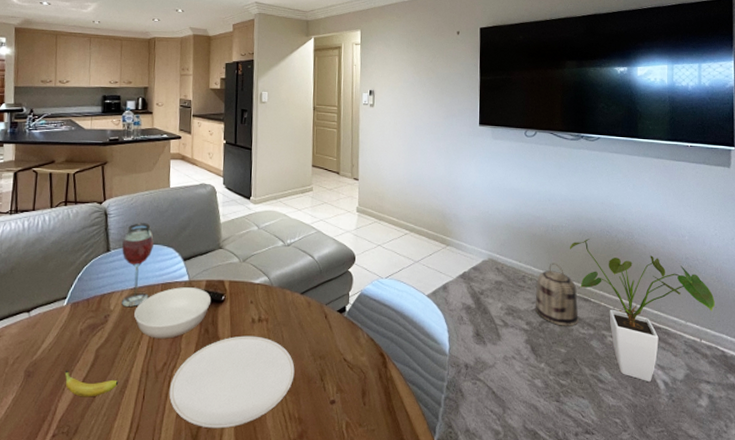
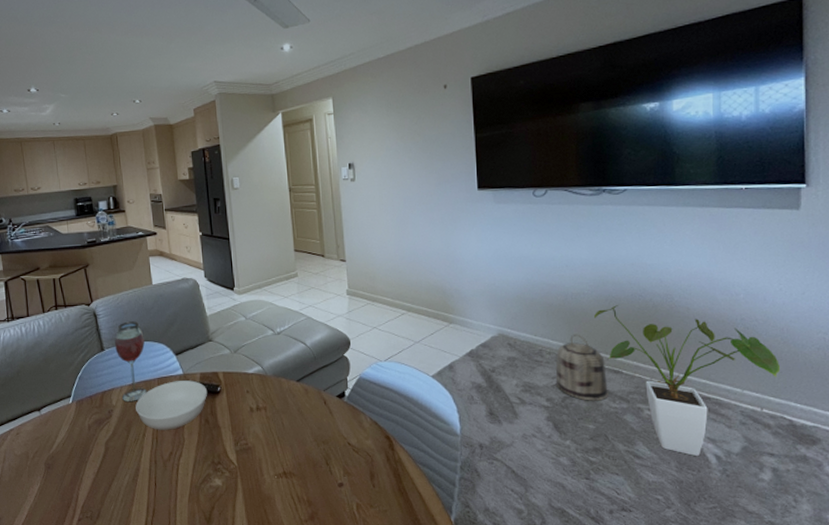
fruit: present [64,370,119,397] -> none [80,461,131,486]
plate: present [169,336,295,429] -> none [178,424,299,512]

